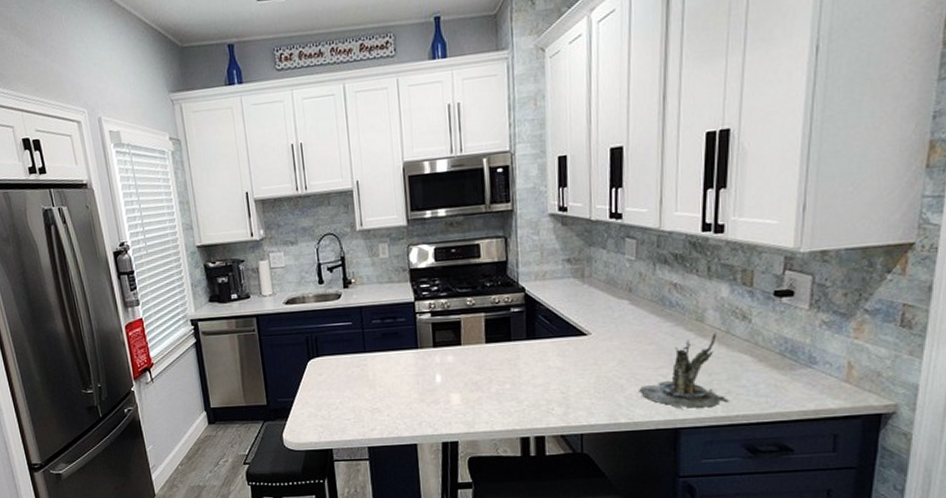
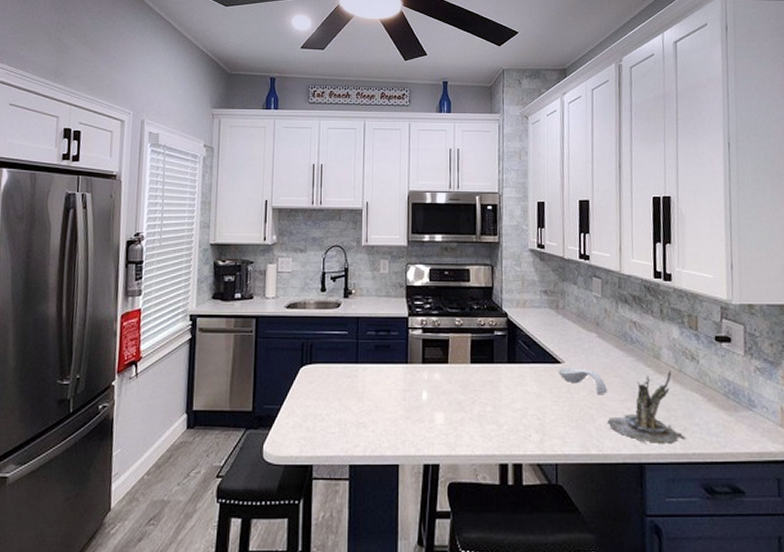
spoon rest: none [582,338,639,364] -> present [557,368,607,394]

